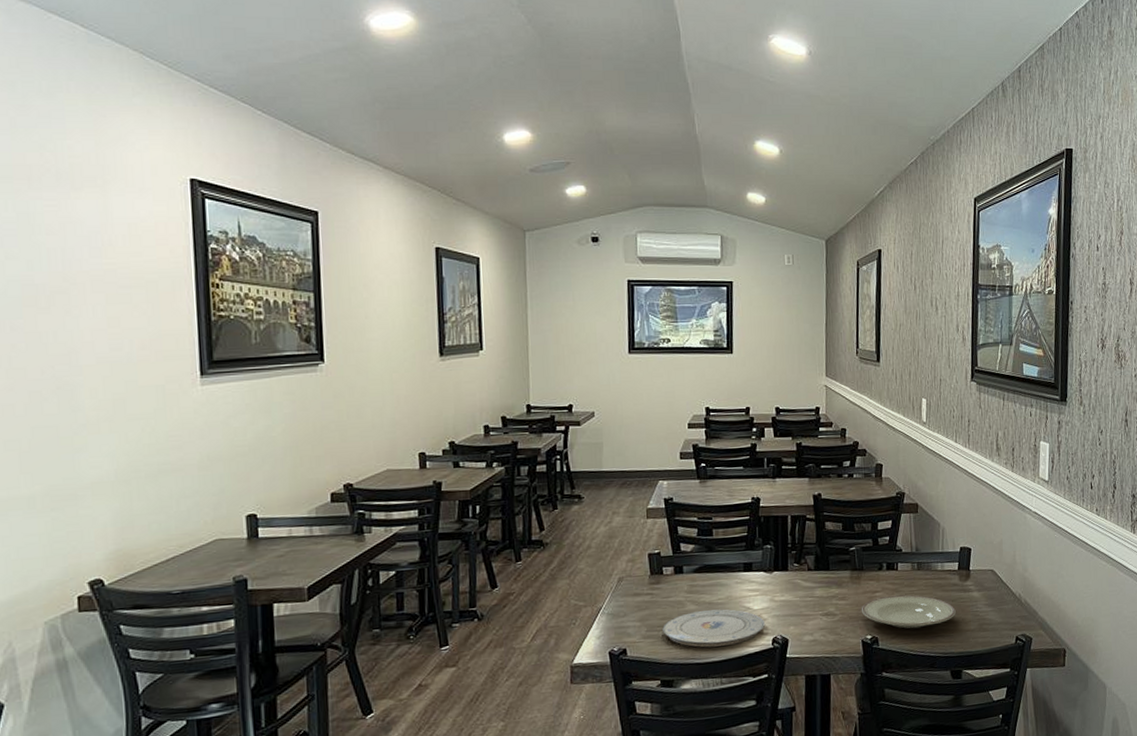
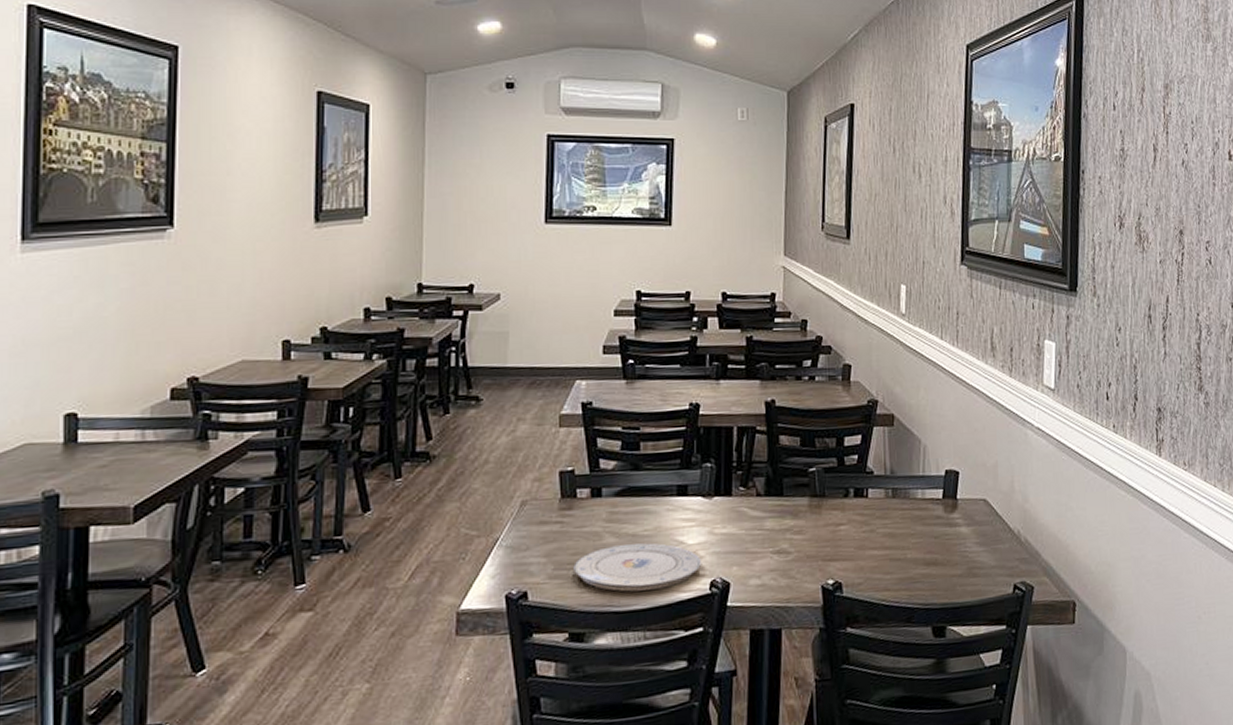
plate: present [861,594,956,629] -> none [821,528,939,572]

